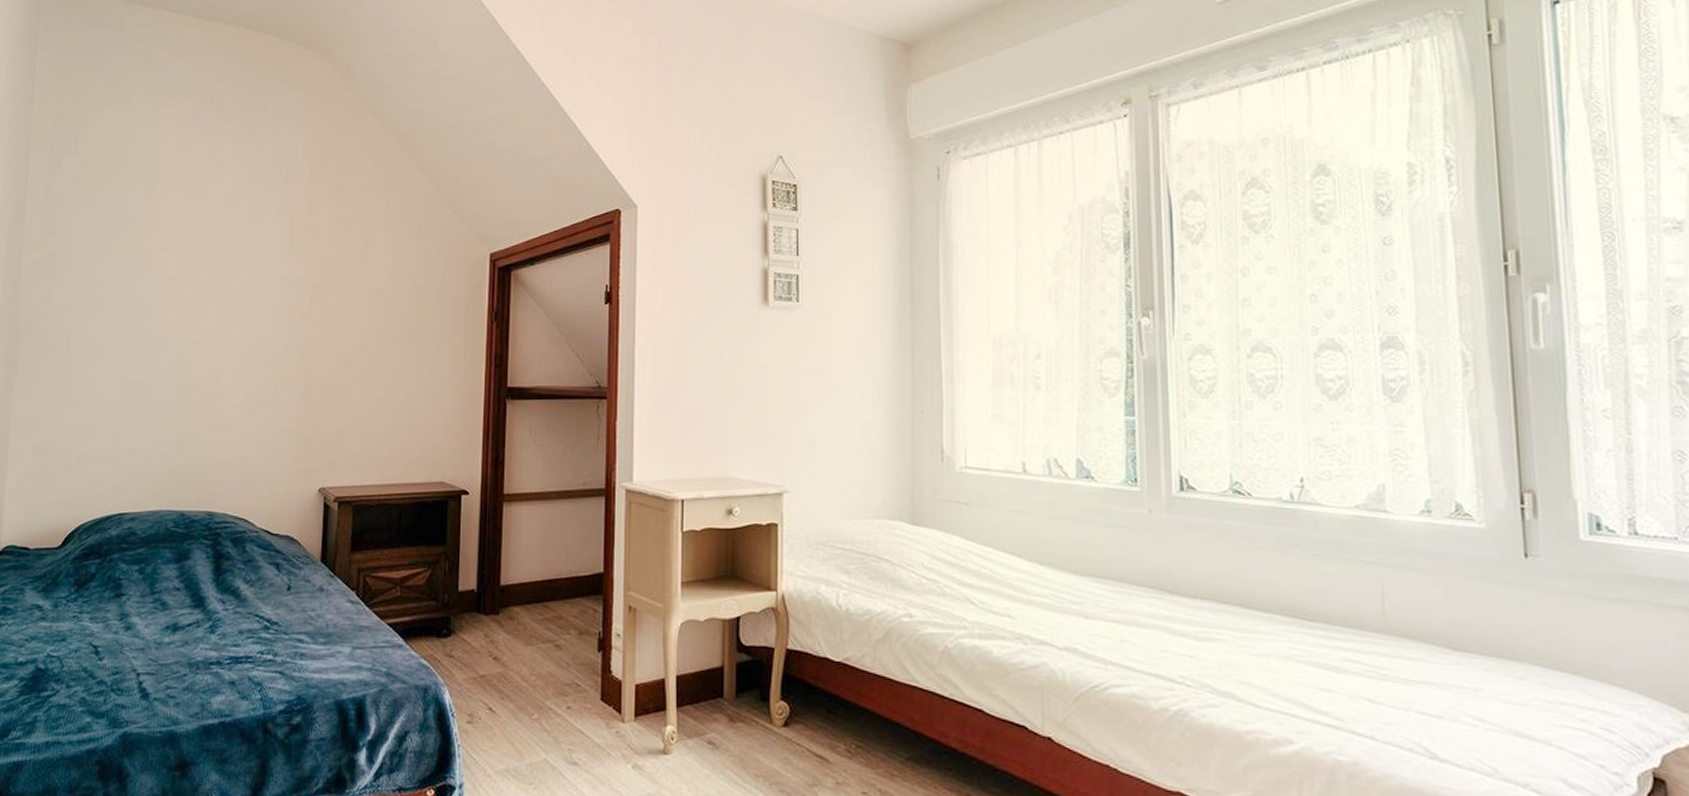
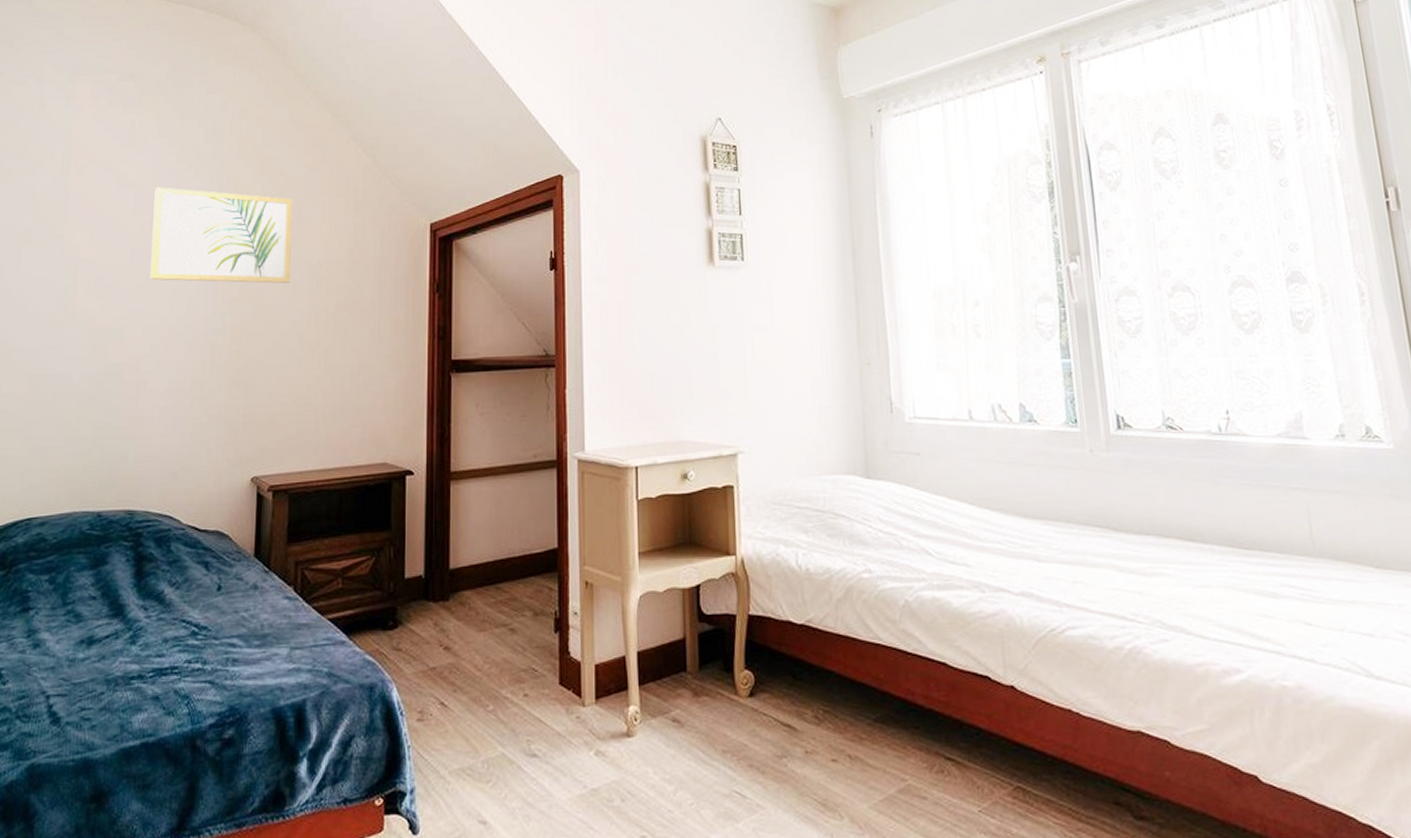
wall art: none [228,209,361,306] -> present [150,187,293,284]

